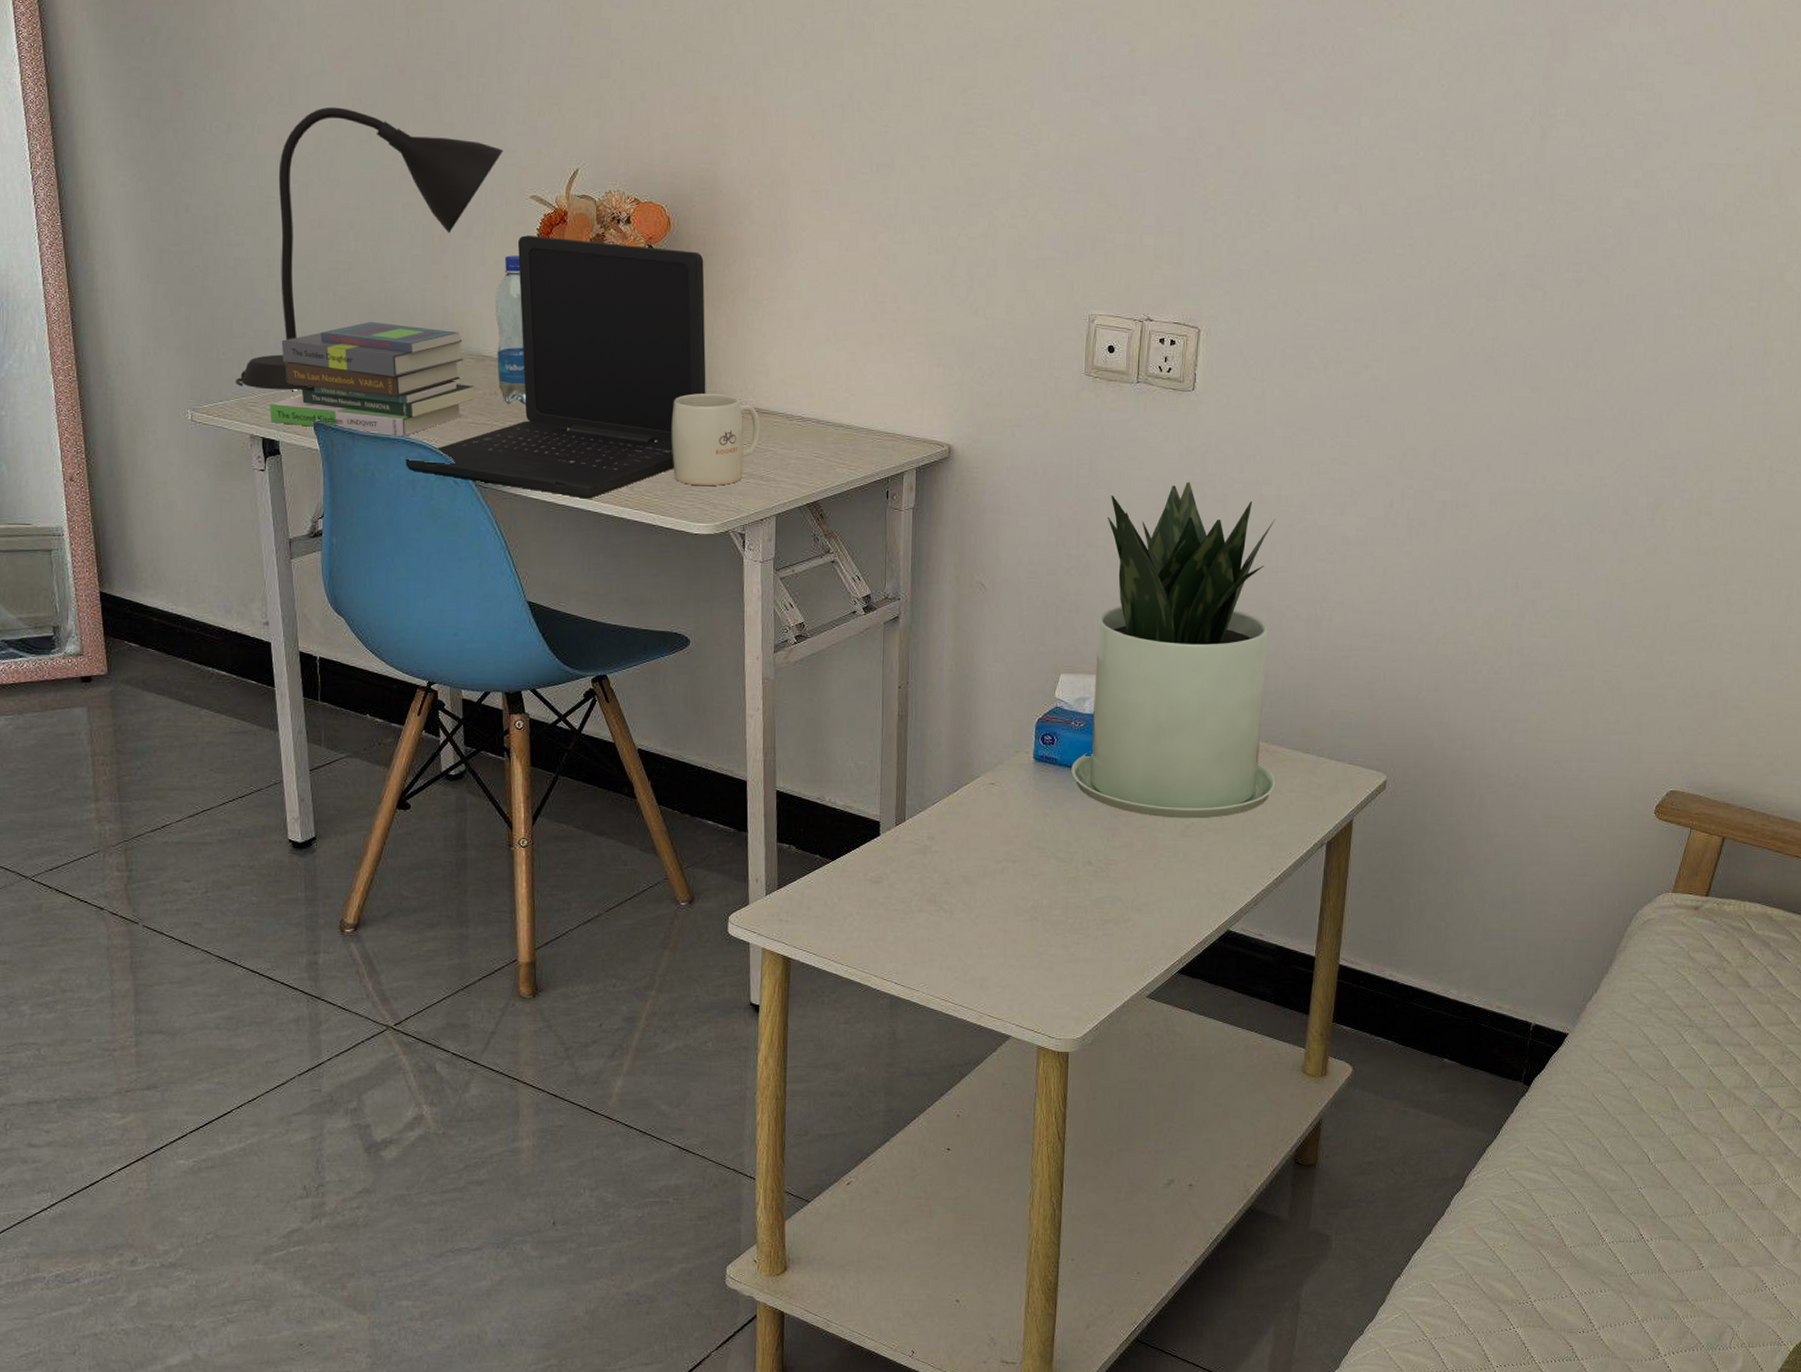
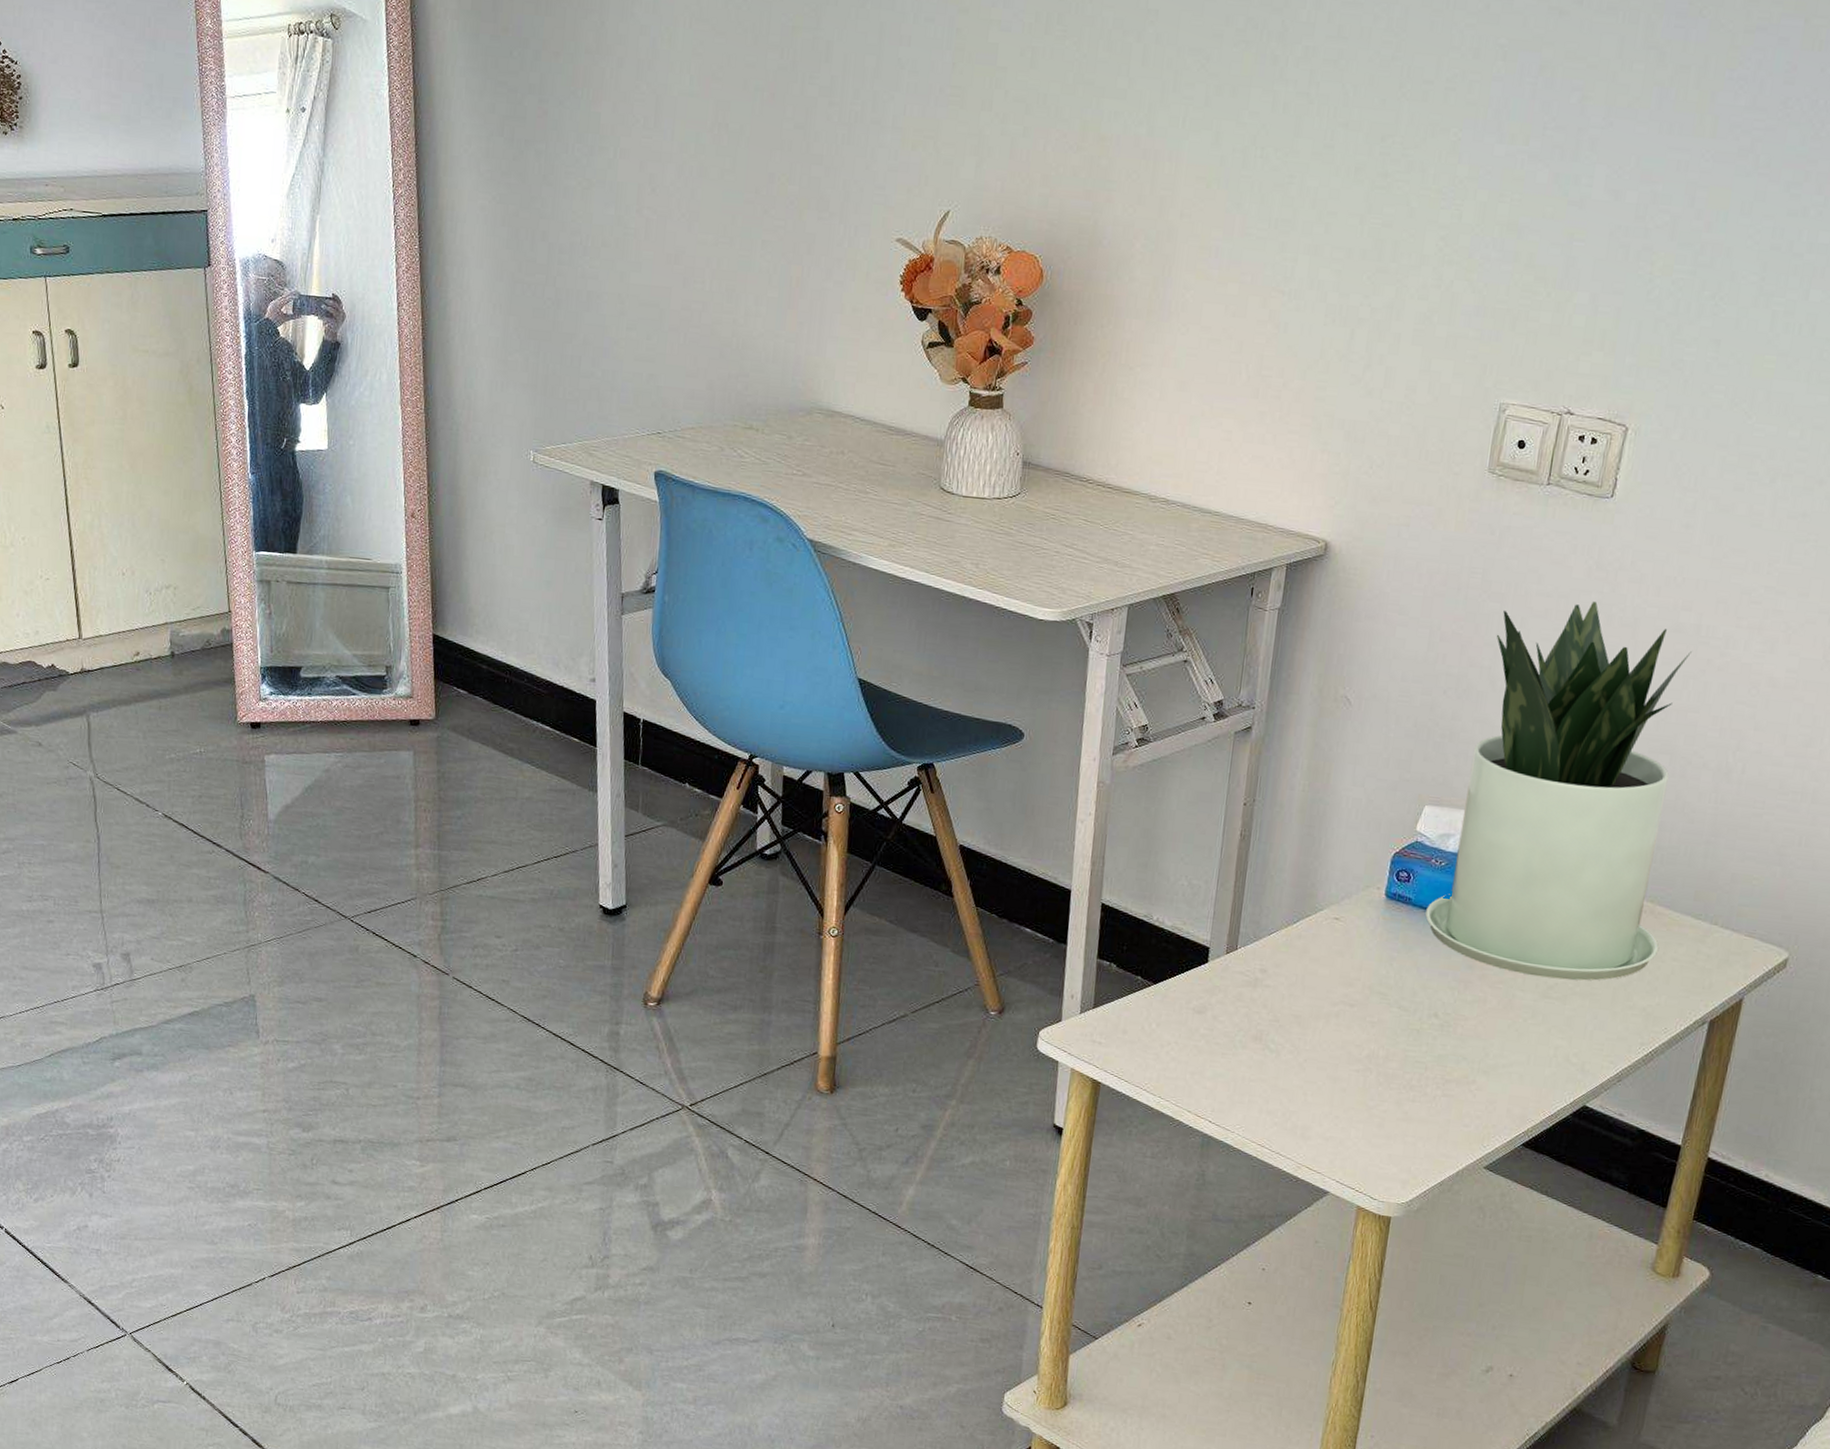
desk lamp: present [235,107,504,391] -> none [579,132,872,437]
books: present [269,322,476,436] -> none [611,367,822,493]
laptop: present [405,235,706,499] -> none [744,282,1076,574]
bottle: present [494,255,527,405] -> none [846,303,880,467]
mug: present [671,393,761,487] -> none [1022,466,1121,569]

